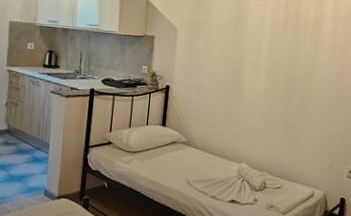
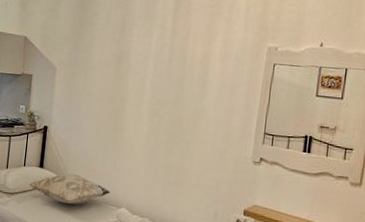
decorative pillow: none [152,130,232,161] -> present [30,173,111,205]

